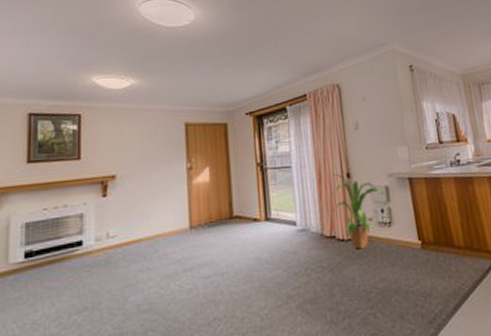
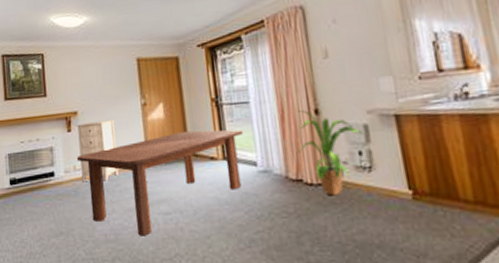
dining table: none [111,191,284,303] -> present [76,129,243,236]
storage cabinet: none [113,183,158,251] -> present [76,119,119,183]

